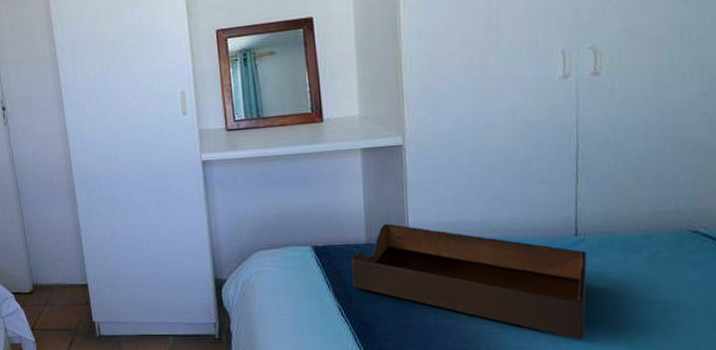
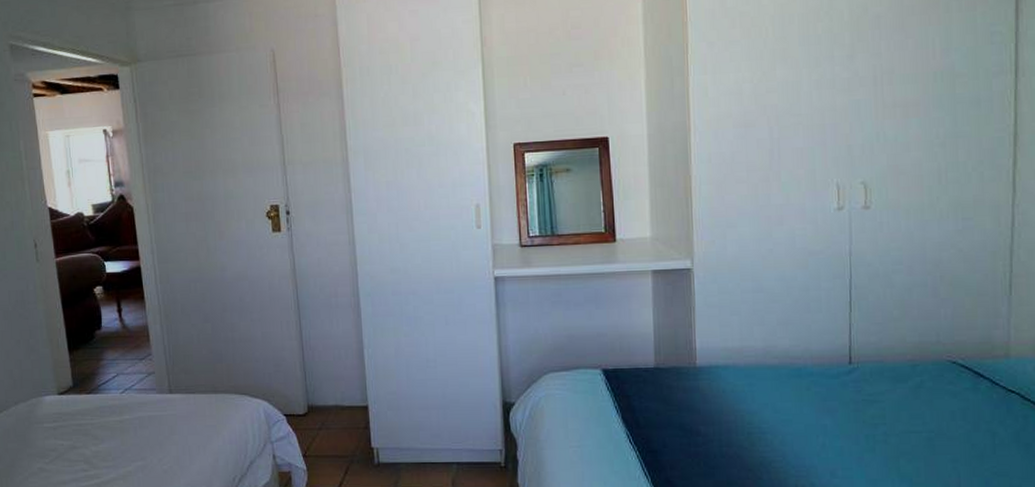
tray: present [351,224,587,340] -> none [640,348,860,469]

